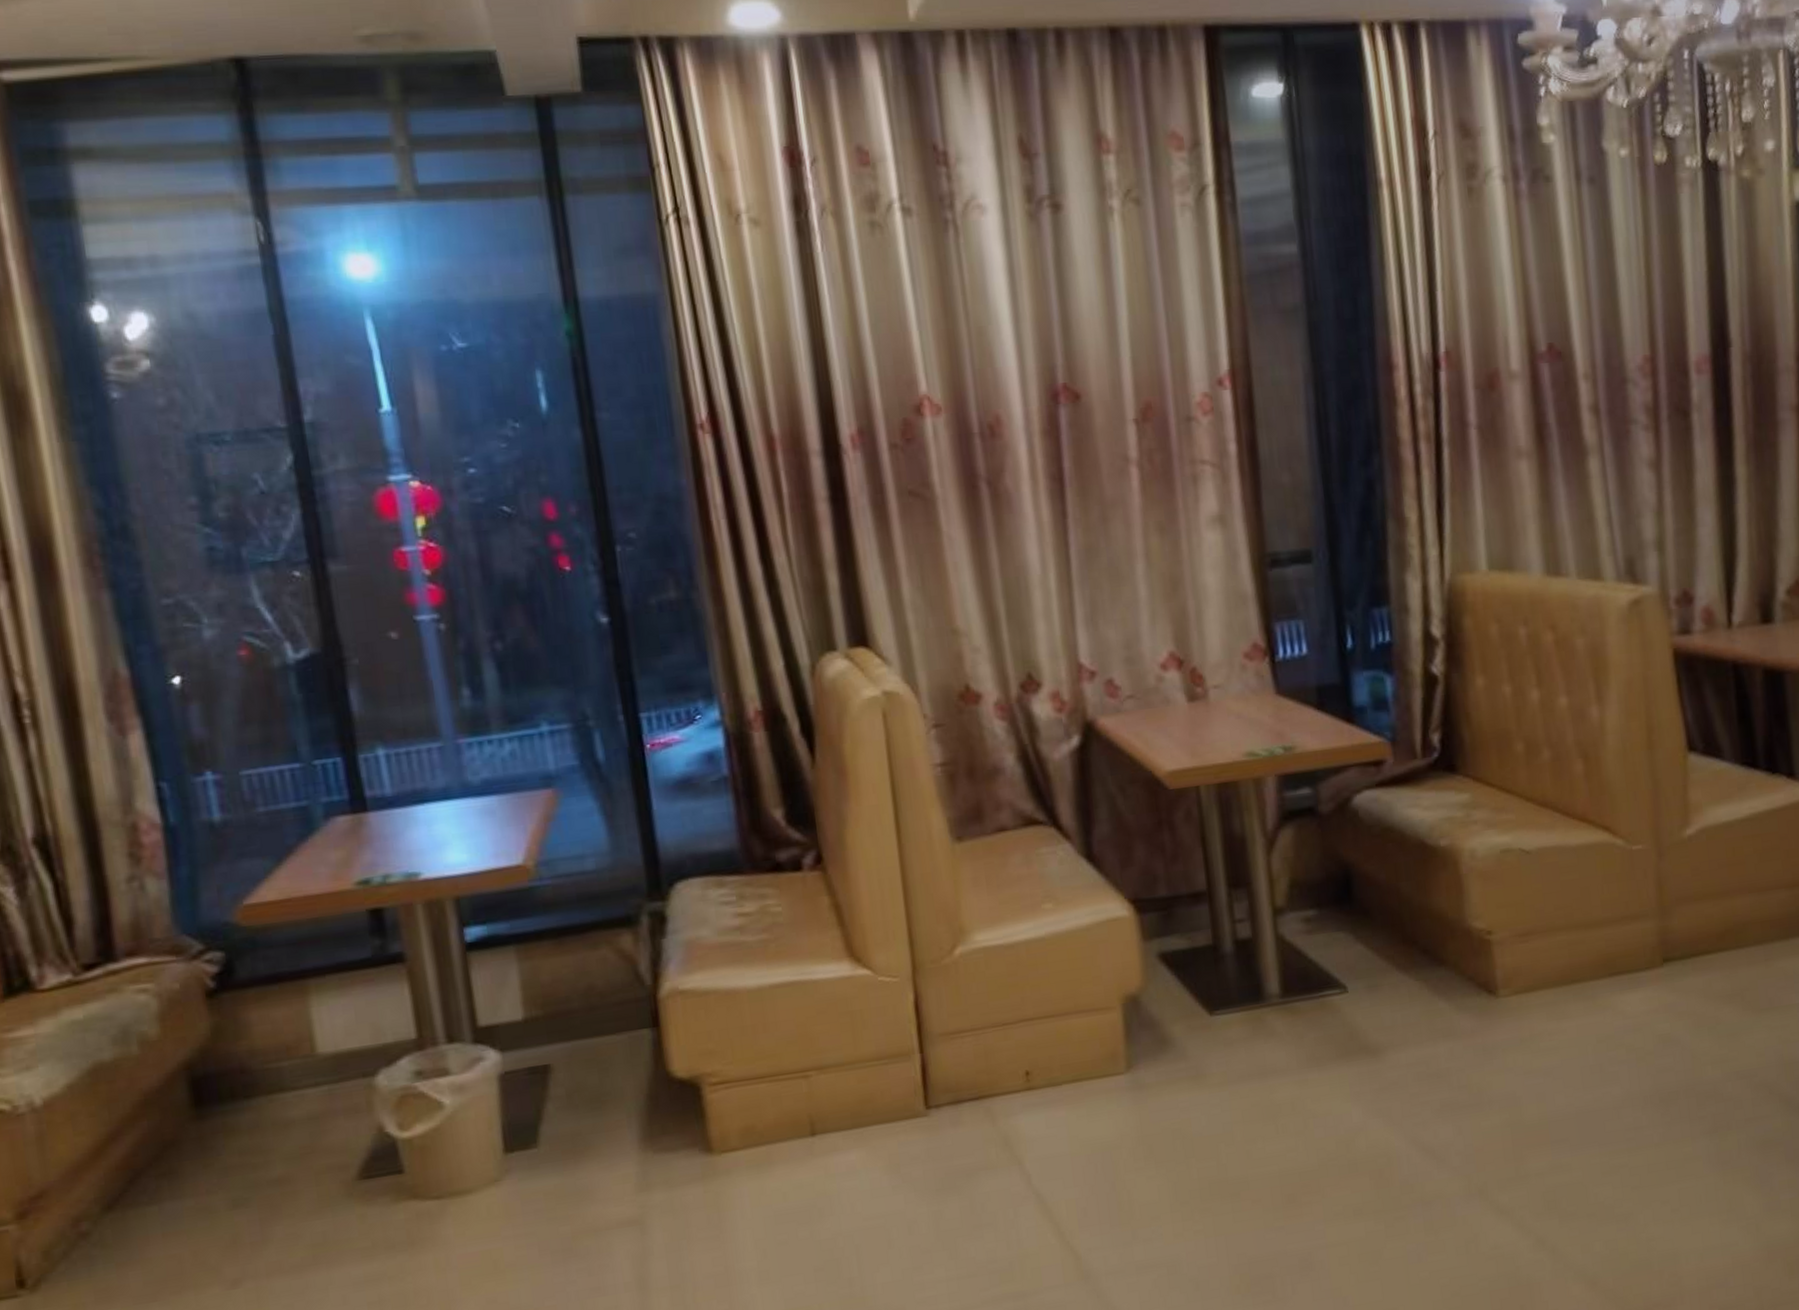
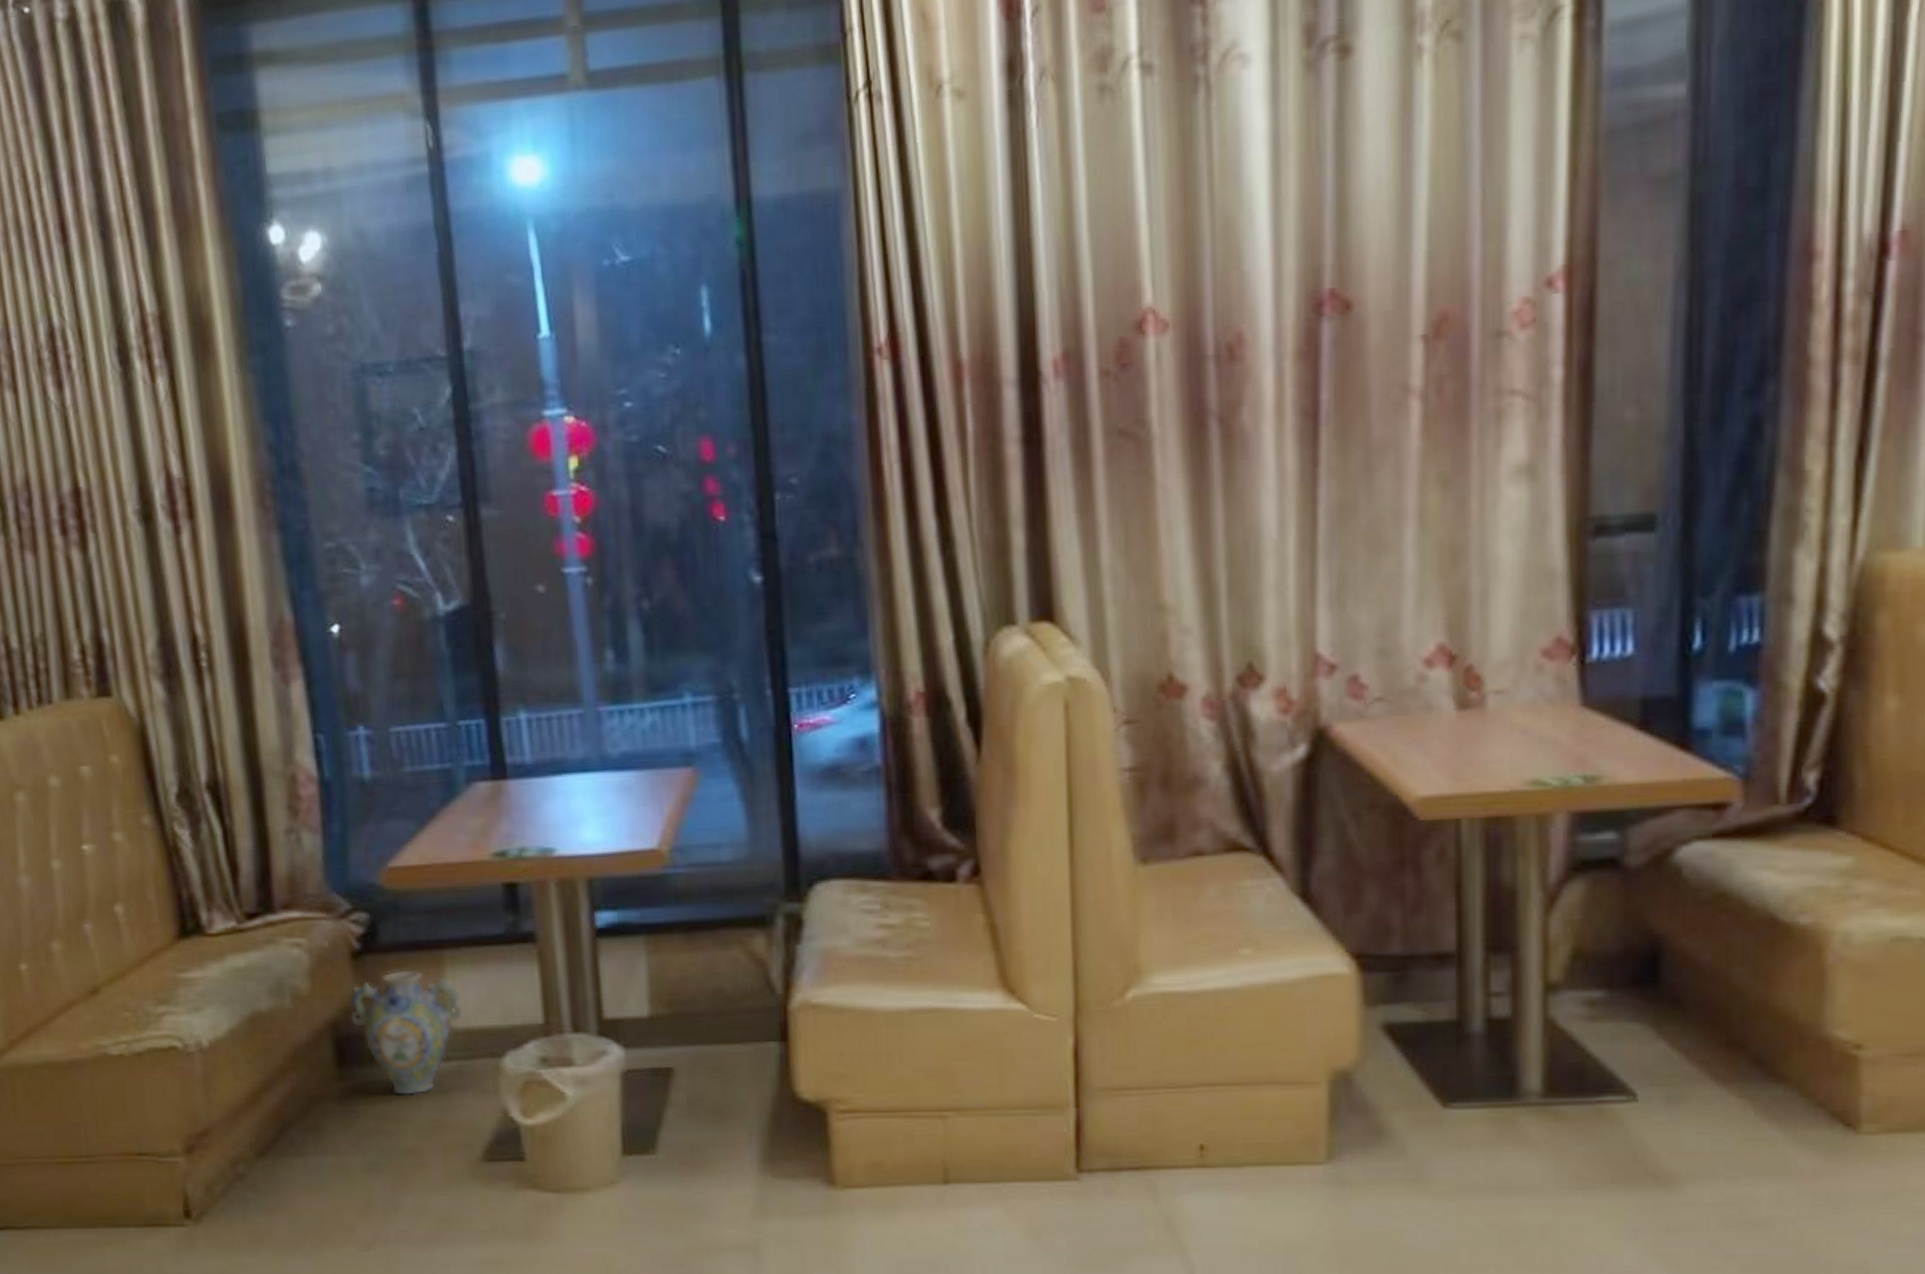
ceramic jug: none [205,1001,332,1128] -> present [349,969,464,1097]

